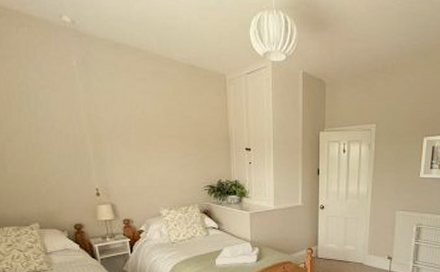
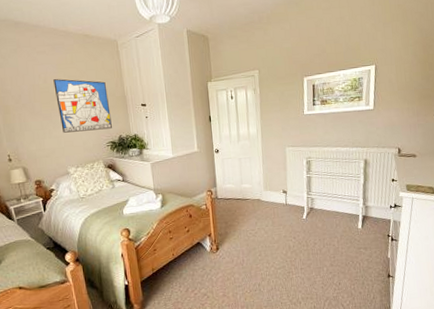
wall art: none [152,111,212,172] -> present [53,79,112,133]

